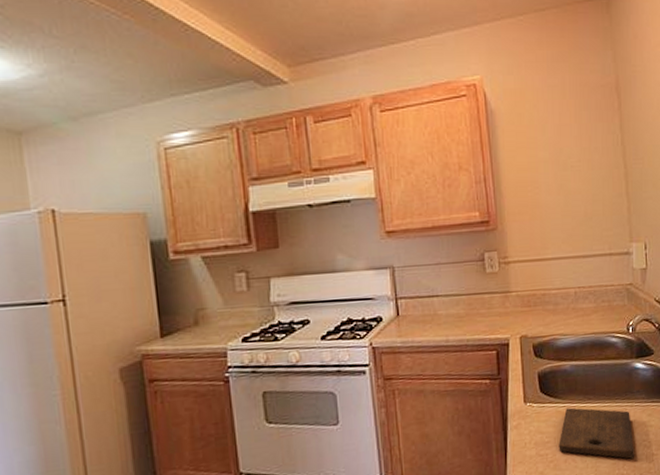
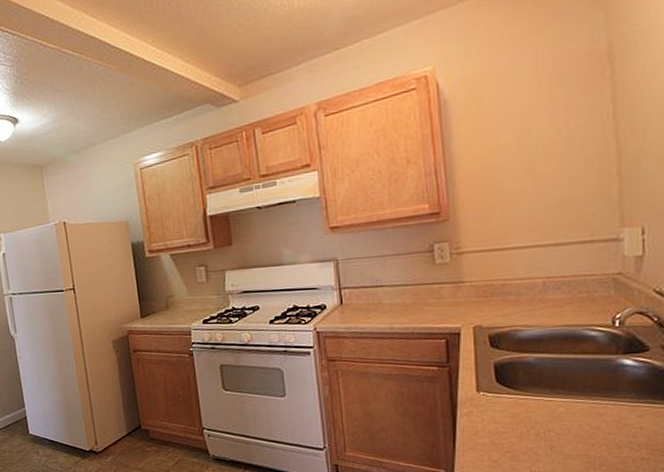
cutting board: present [558,407,634,459] -> none [517,400,617,460]

